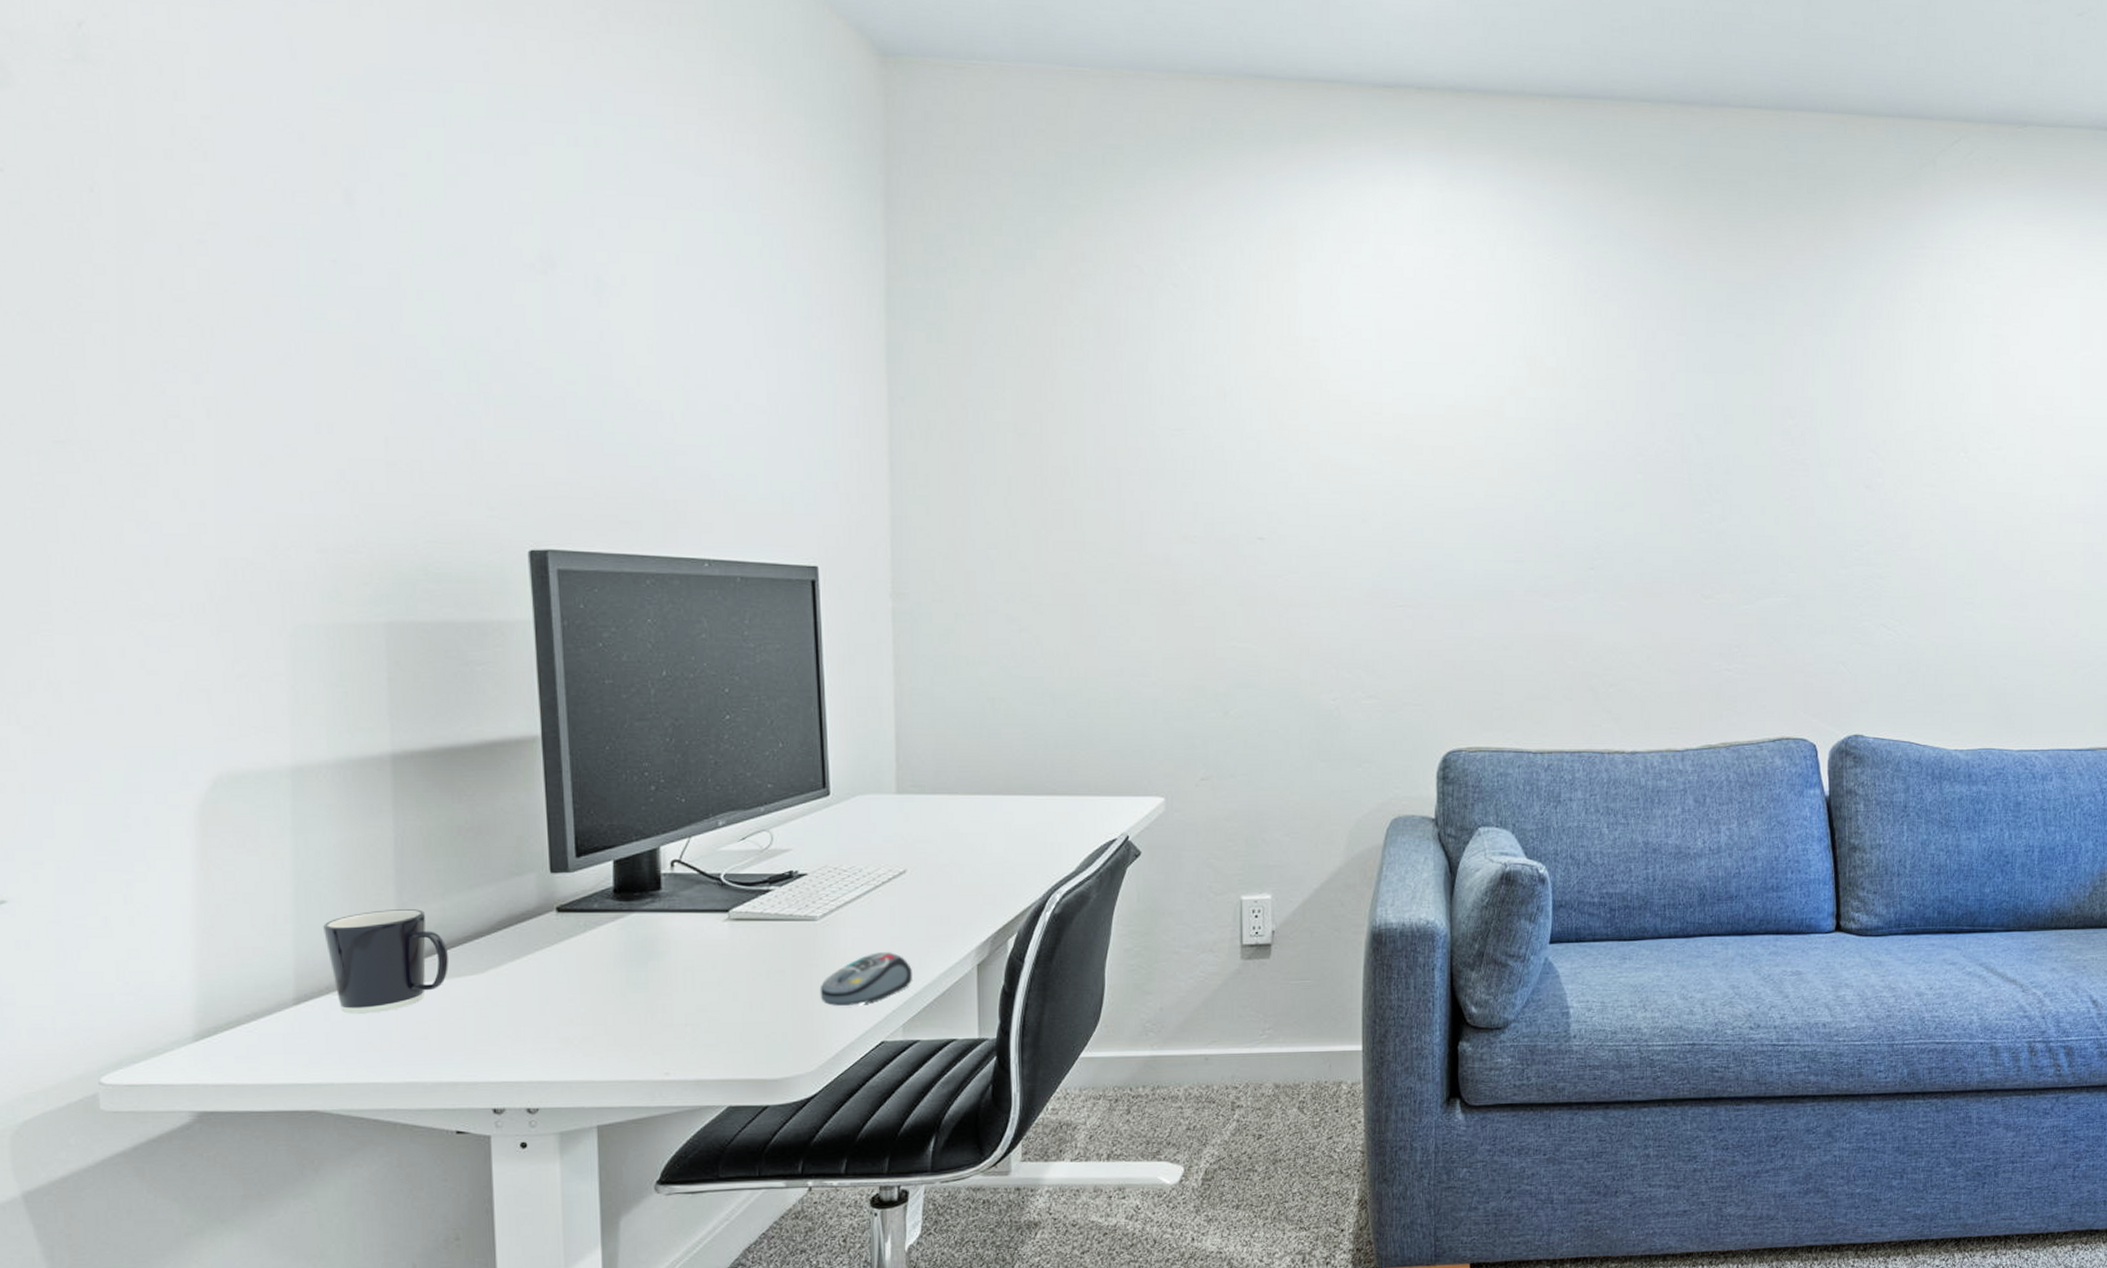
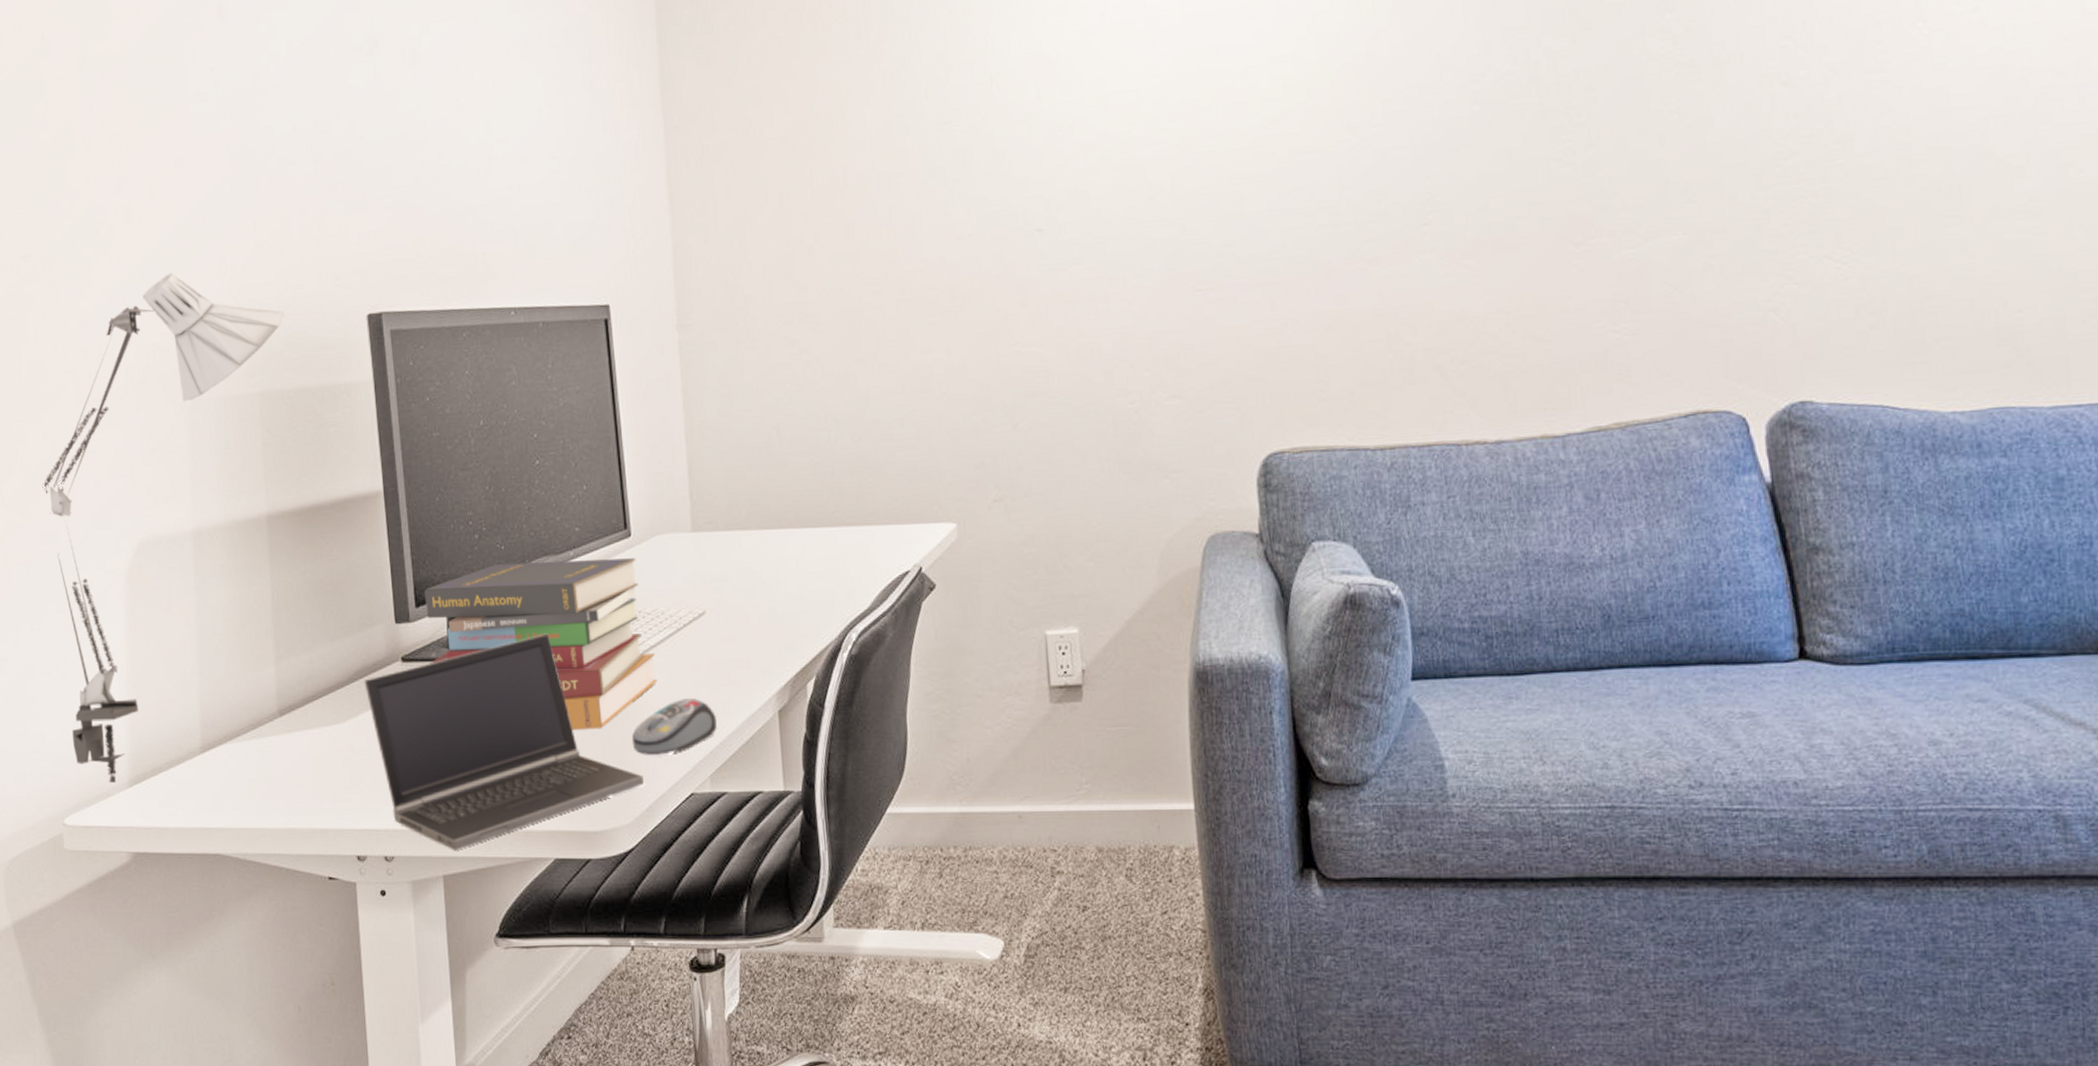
desk lamp: none [78,481,422,1038] -> present [42,273,284,784]
mug: present [322,909,449,1014] -> none [220,661,317,762]
laptop computer: none [509,887,831,1101] -> present [364,633,644,850]
books: none [588,816,851,982] -> present [424,558,658,730]

